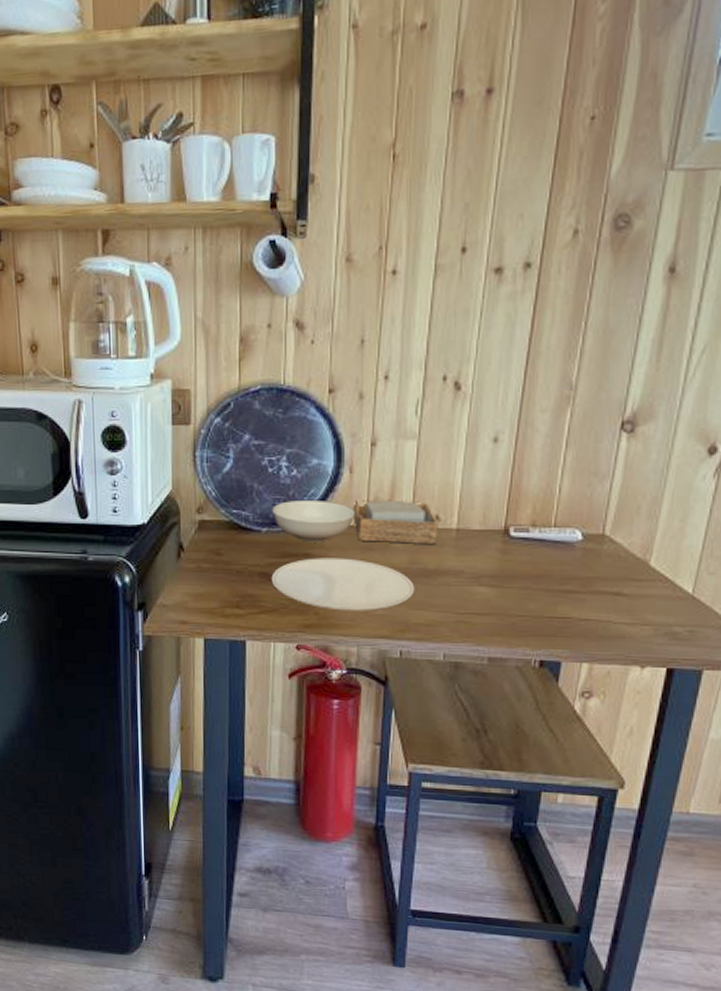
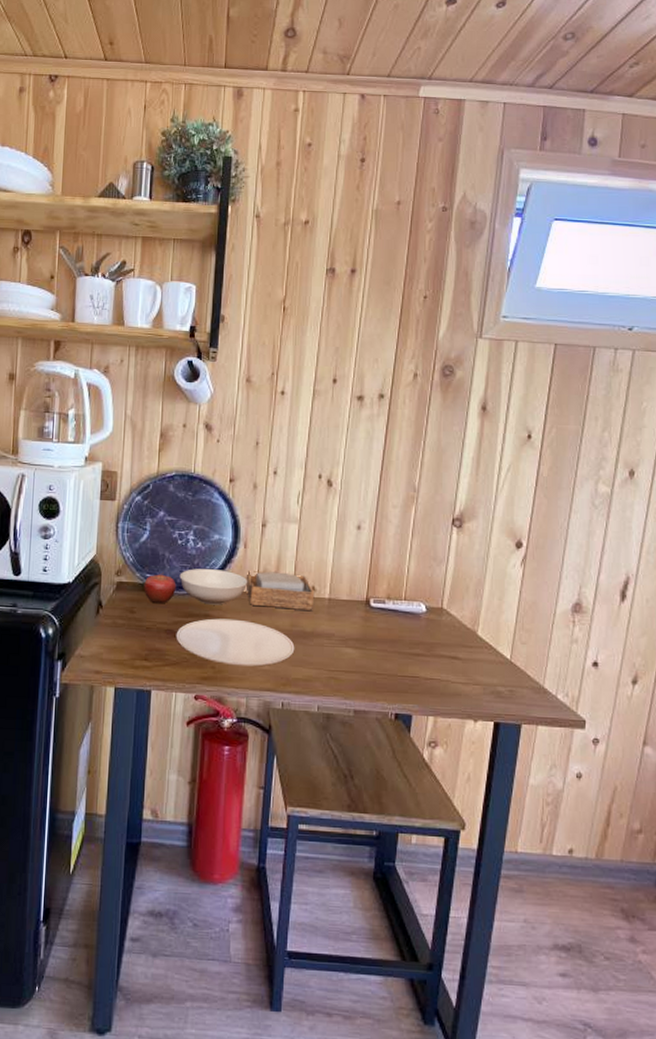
fruit: none [230,506,269,542] -> present [144,571,176,603]

